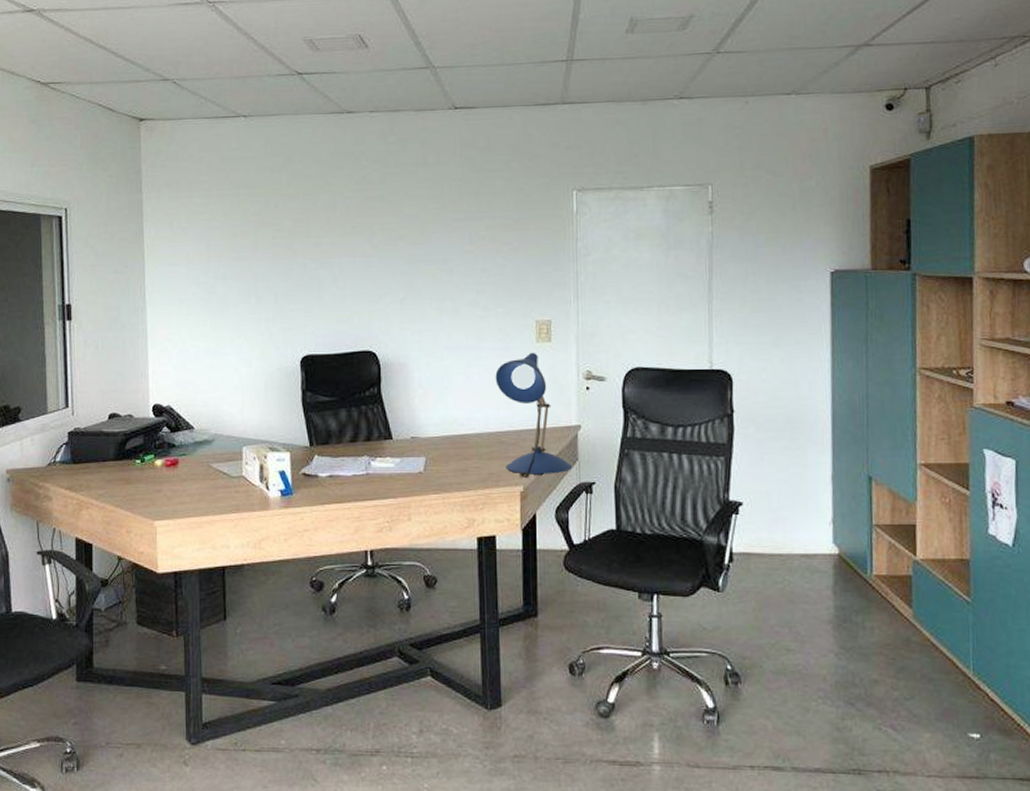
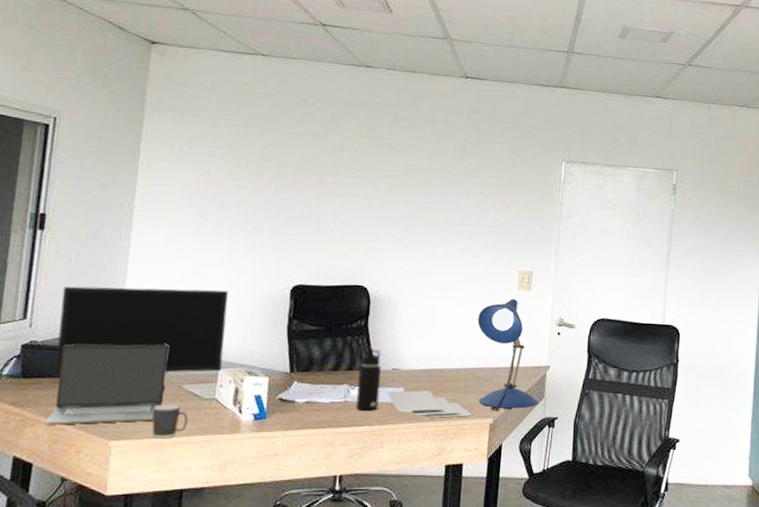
monitor: none [95,366,245,470] -> present [54,286,229,391]
laptop: none [97,424,196,507] -> present [45,344,168,425]
mug: none [187,484,221,518] -> present [152,404,189,439]
water bottle: none [377,416,401,482] -> present [356,348,382,411]
papers: none [409,458,502,488] -> present [388,390,474,418]

